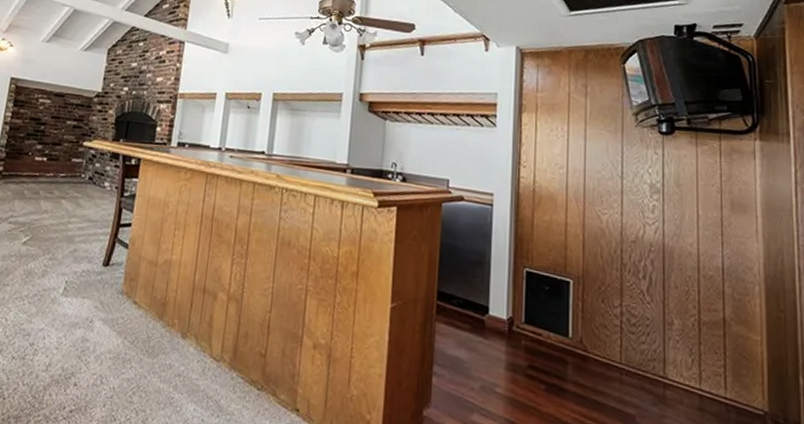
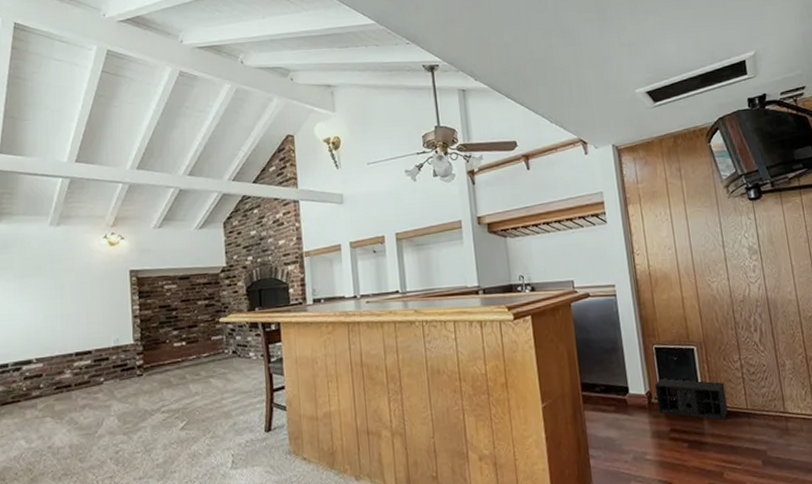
speaker: none [517,306,598,369] -> present [654,377,728,421]

